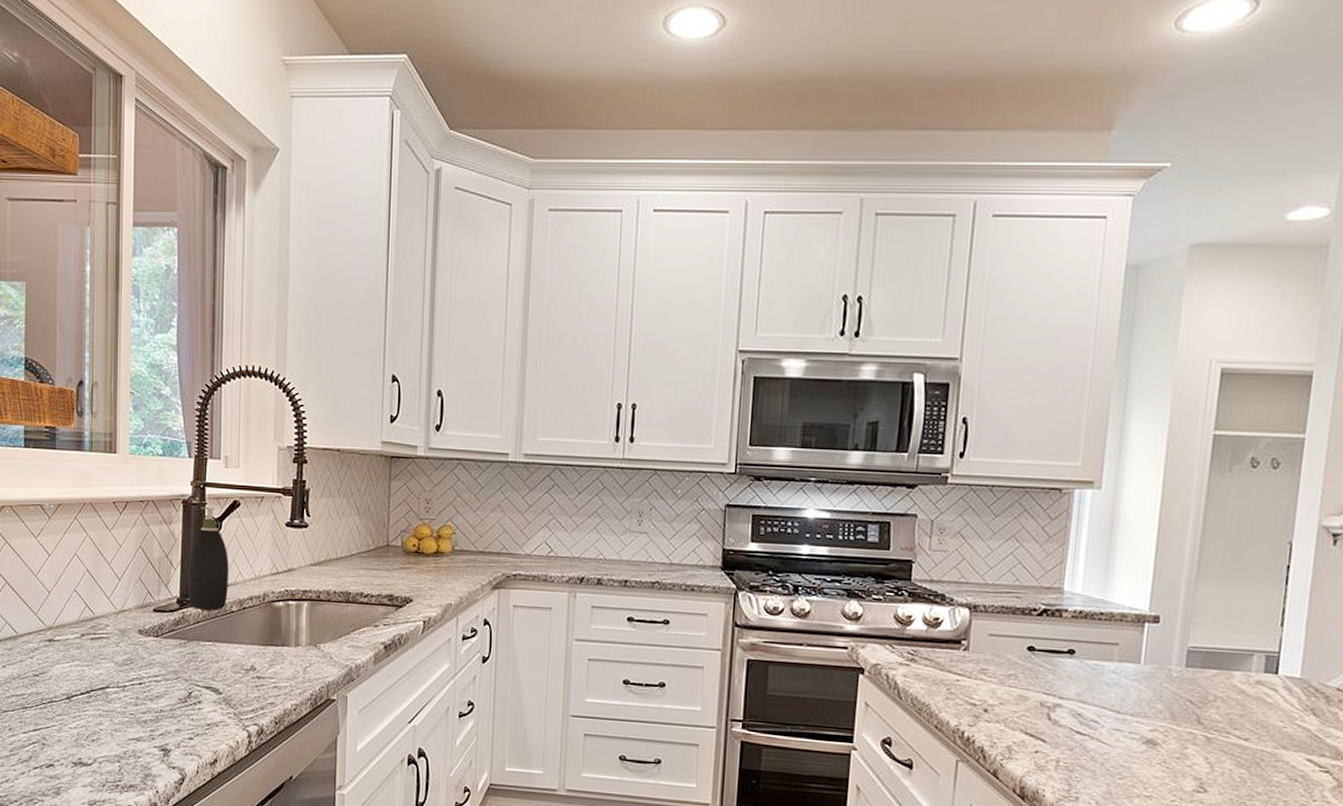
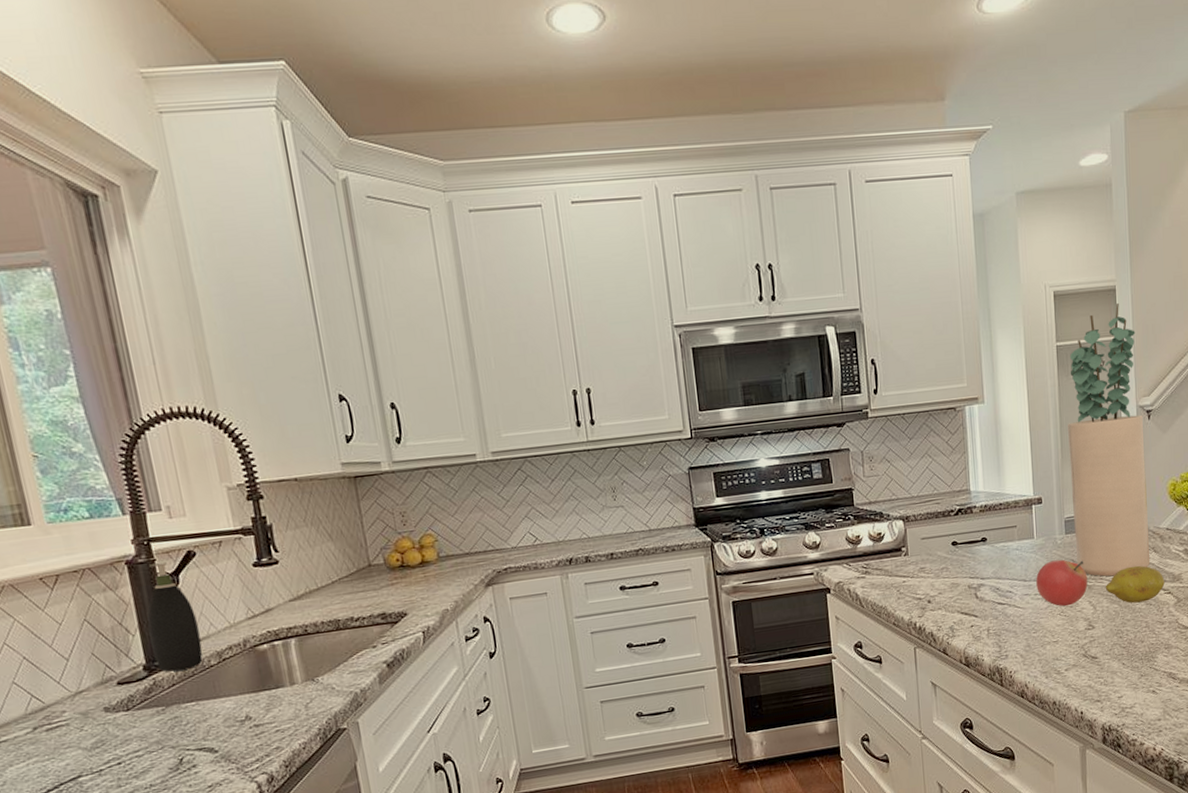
fruit: none [1133,695,1208,757] -> present [1036,559,1088,607]
vase: none [1196,392,1333,733] -> present [1067,302,1151,577]
fruit: none [1231,726,1323,776] -> present [1105,565,1165,603]

